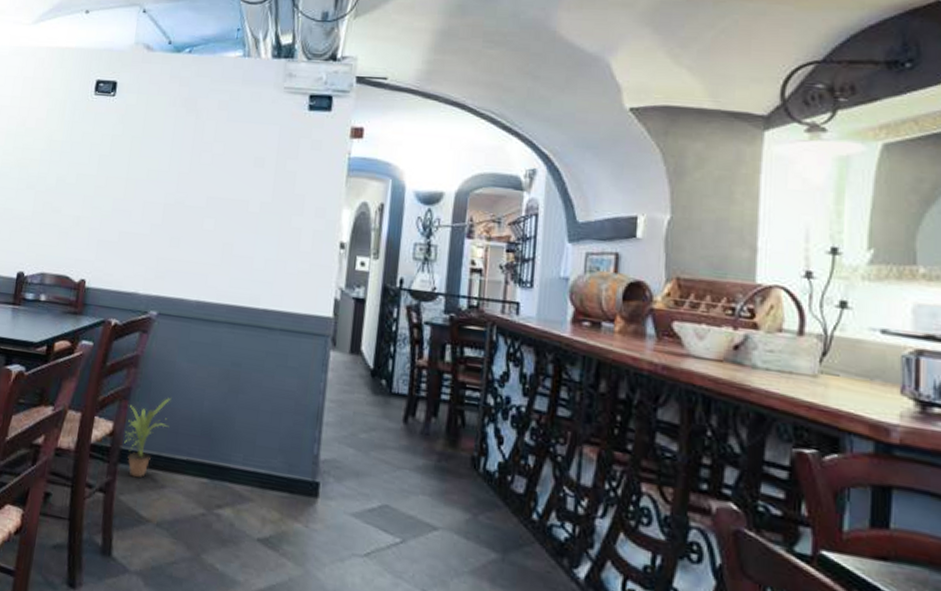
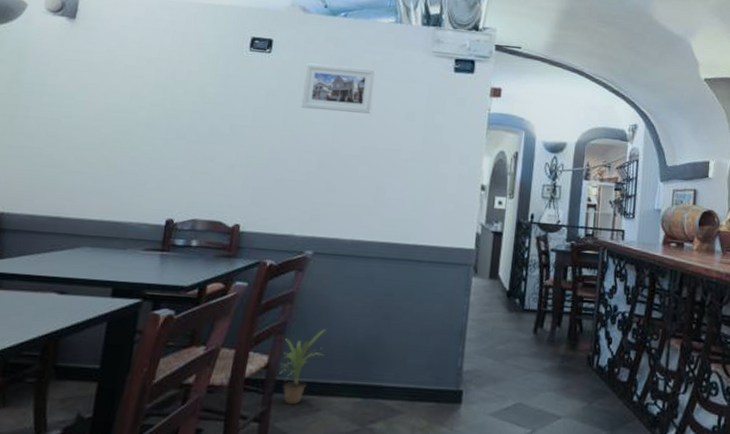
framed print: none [144,106,222,160] -> present [300,63,376,114]

